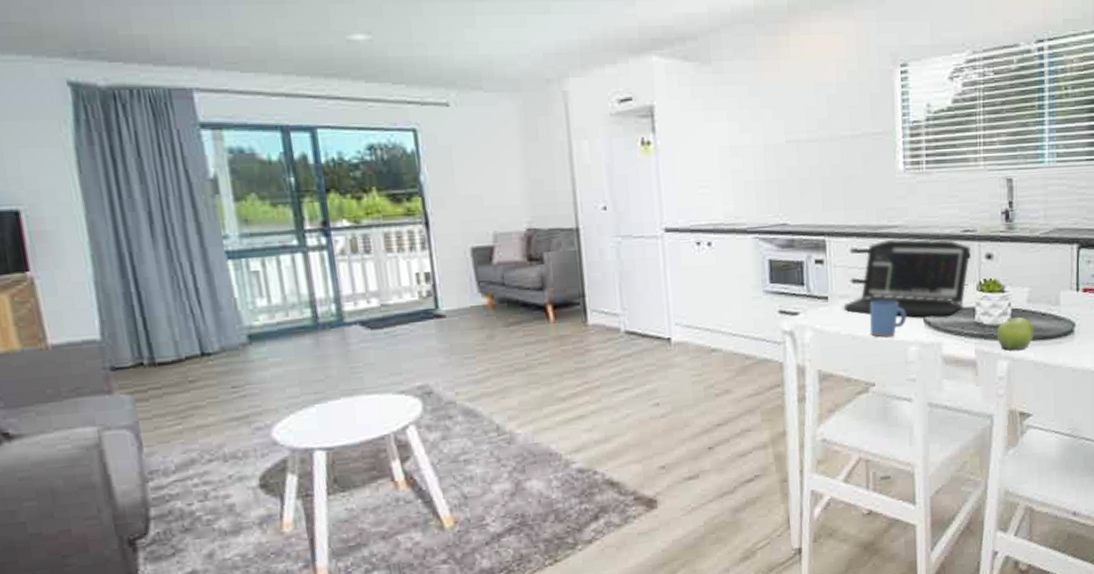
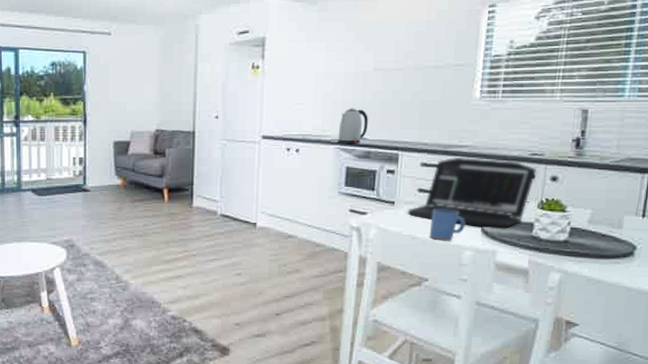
kettle: none [754,188,787,233] -> present [338,108,368,144]
fruit: present [996,317,1034,351] -> none [551,235,592,266]

